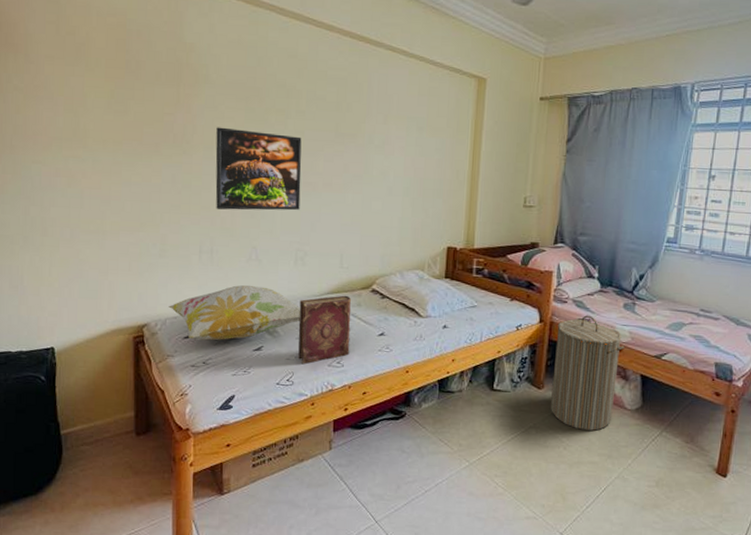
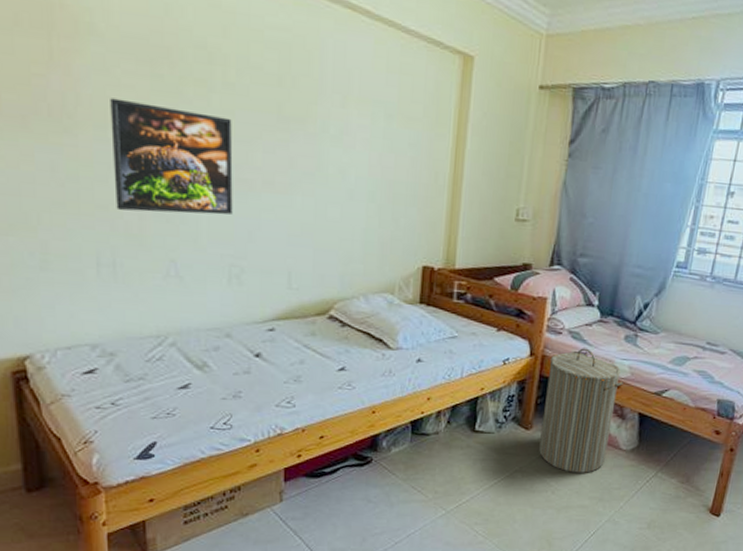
decorative pillow: present [168,284,300,341] -> none [58,307,238,377]
hardback book: present [298,295,351,365] -> none [236,322,303,405]

